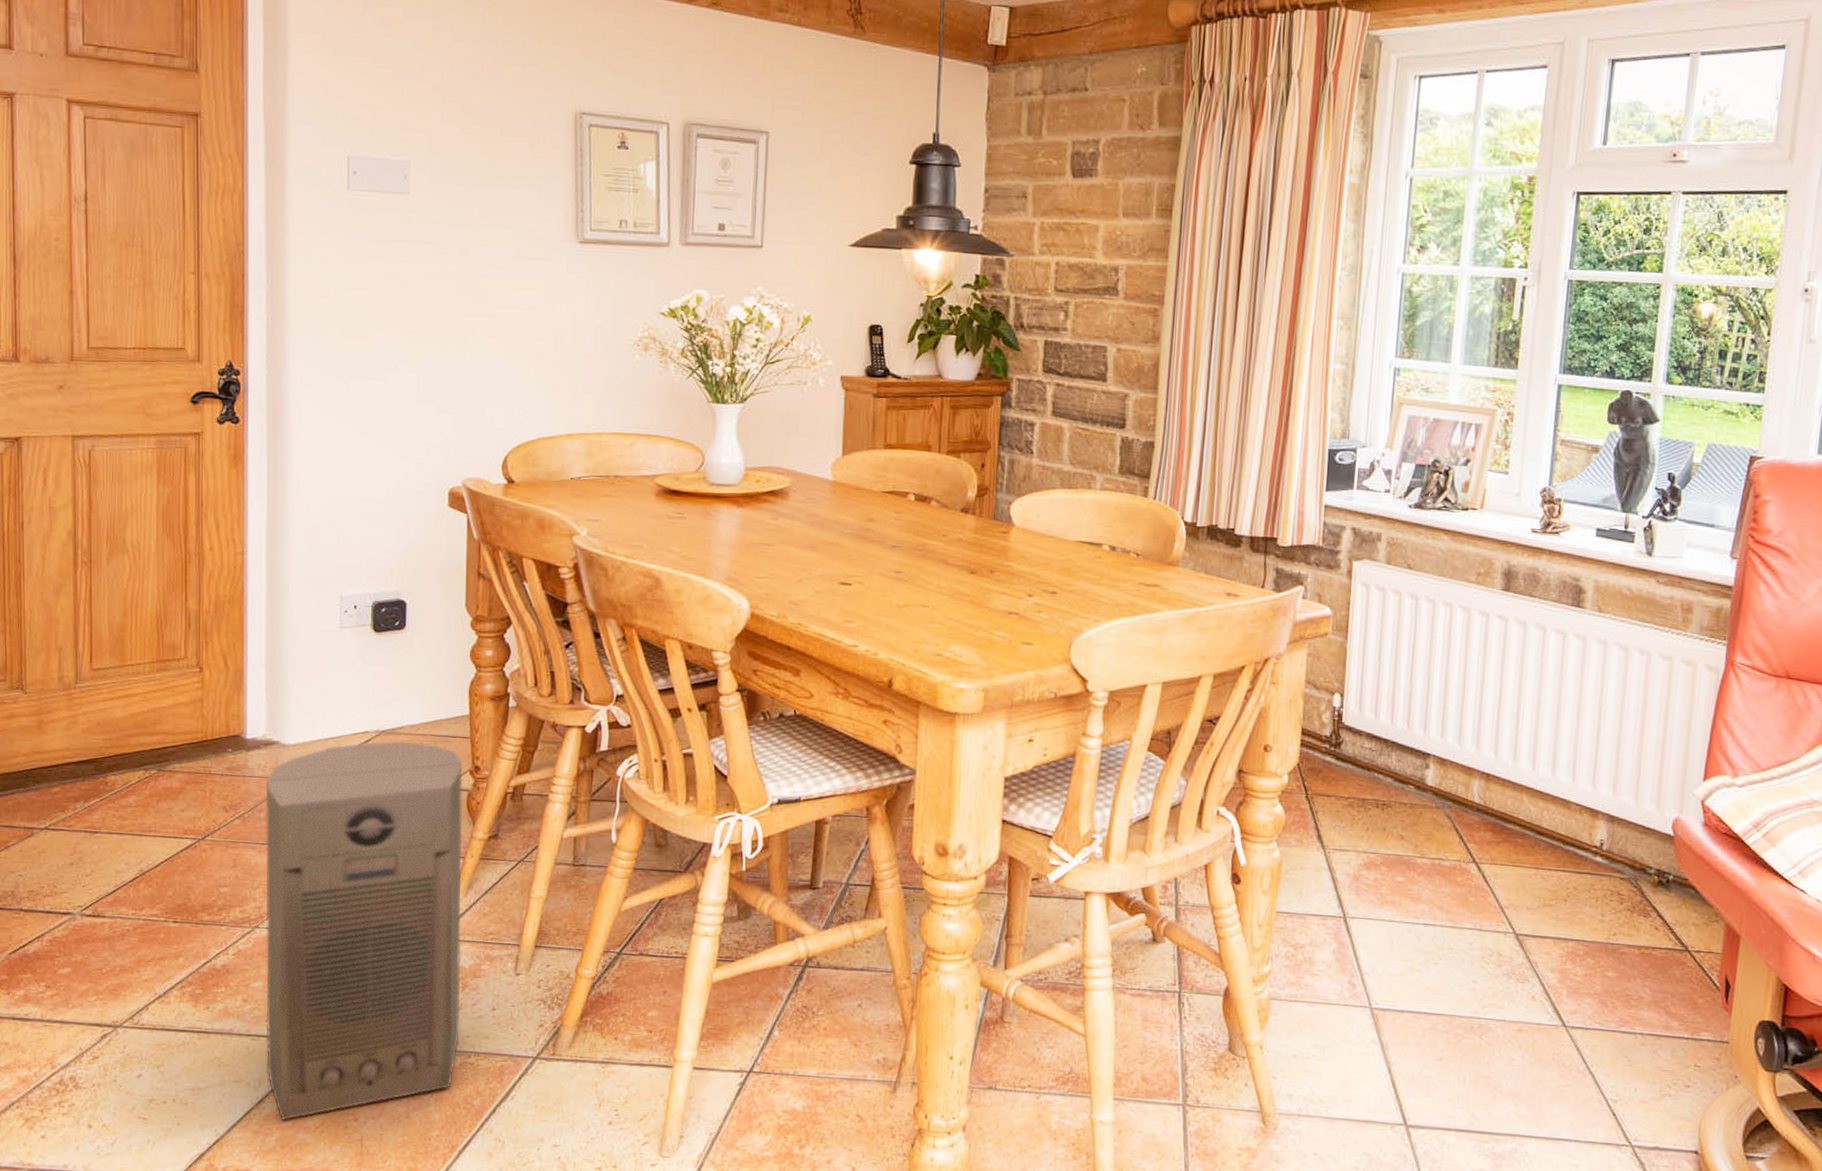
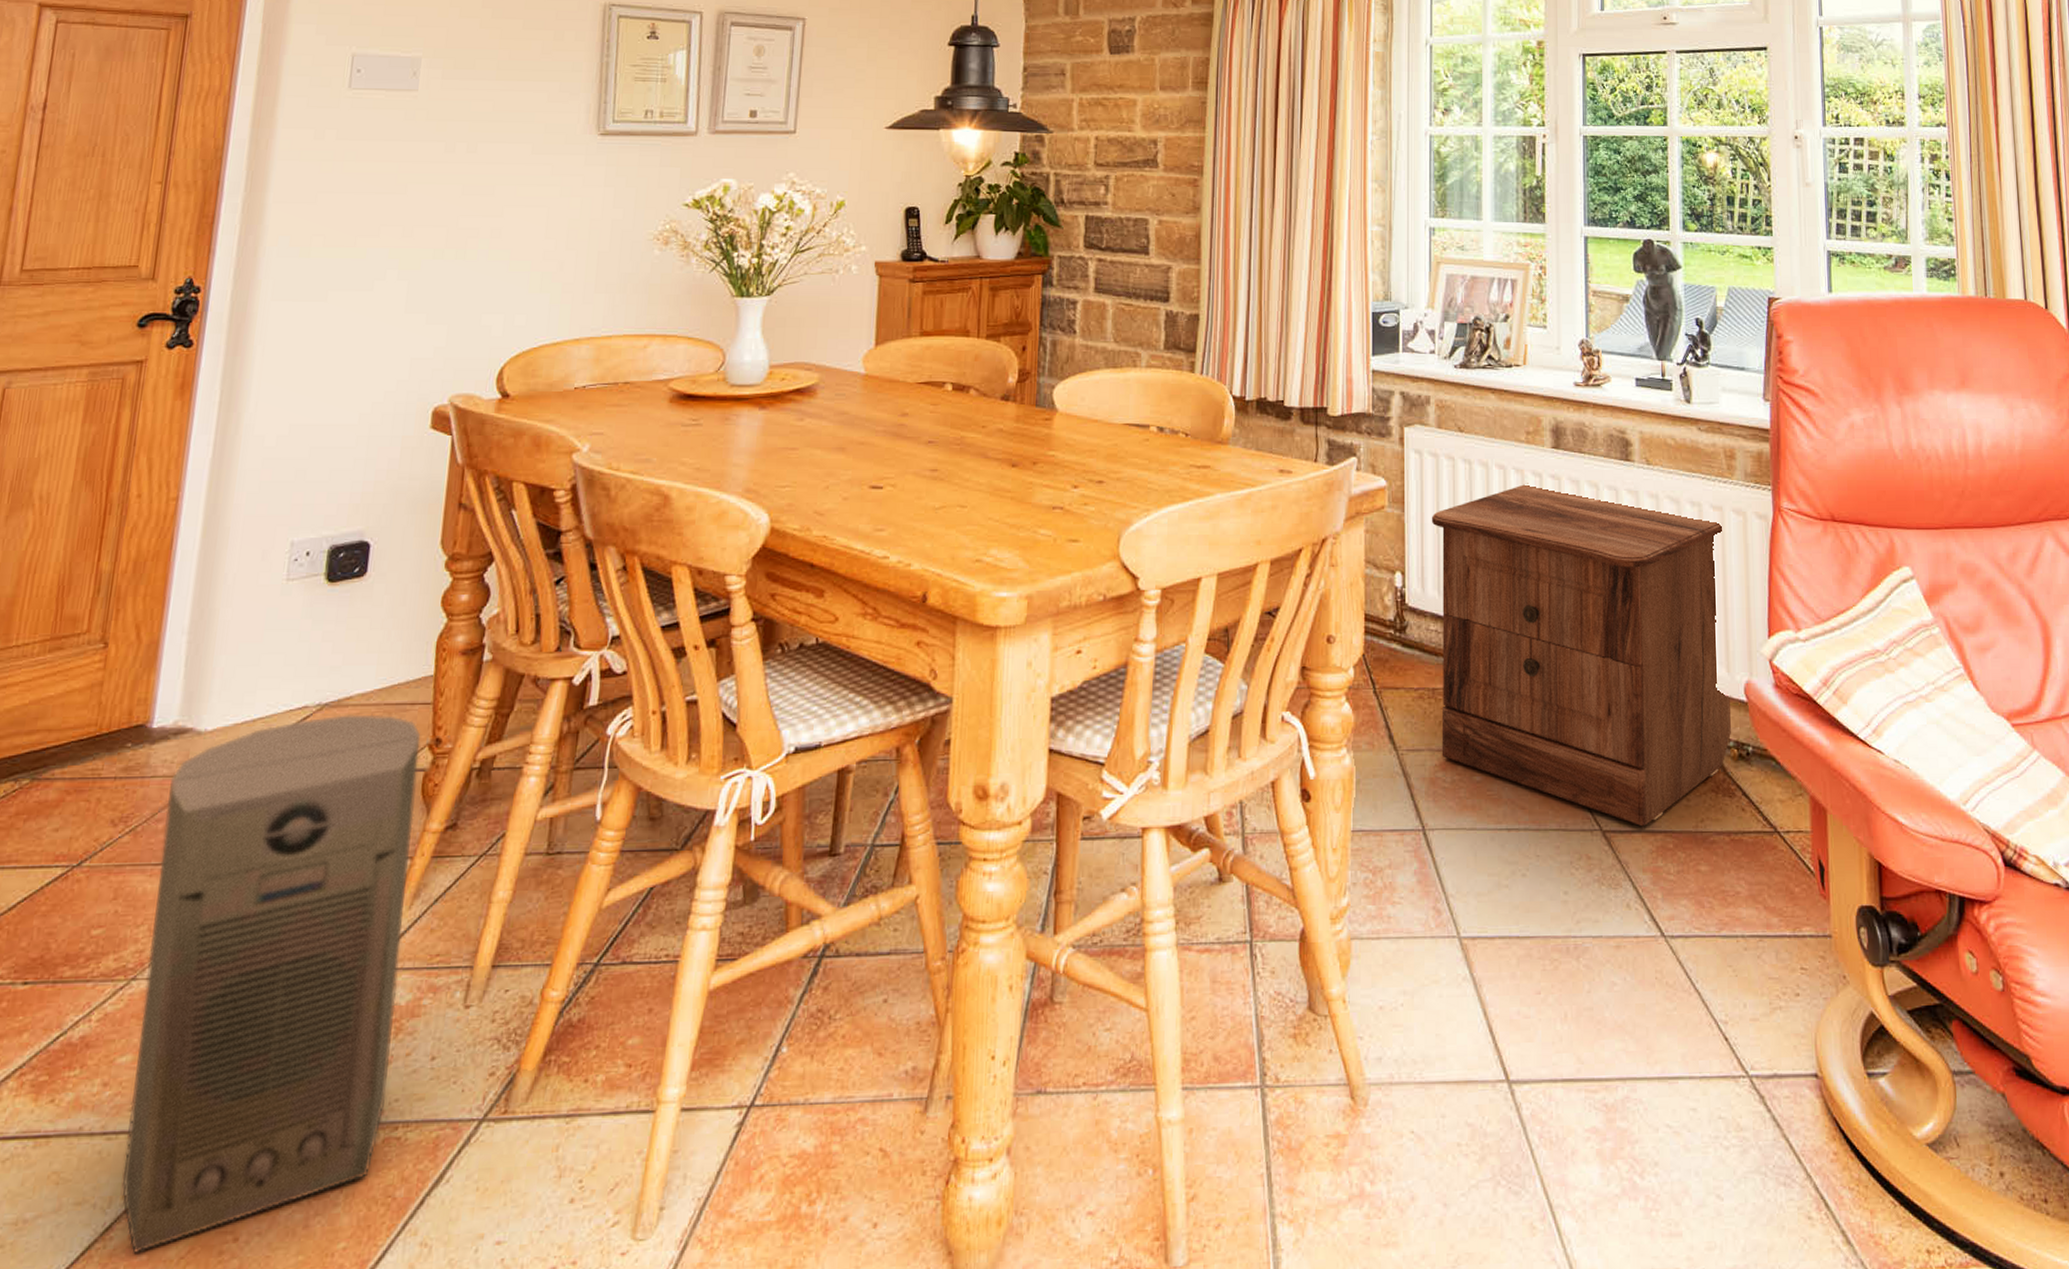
nightstand: none [1367,621,1669,934] -> present [1431,483,1732,827]

